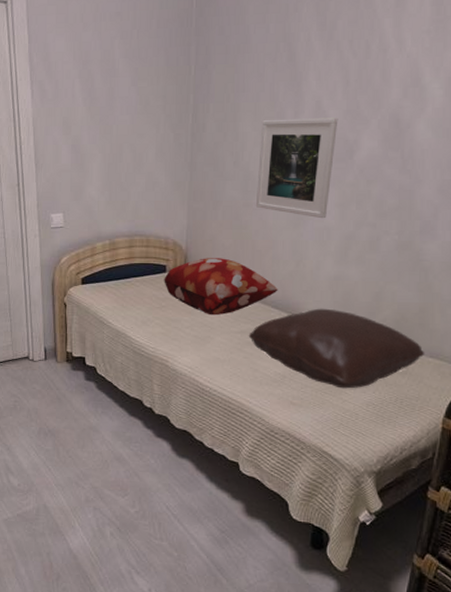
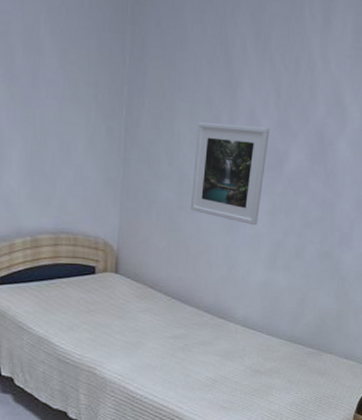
decorative pillow: present [164,258,278,316] -> none [93,260,211,320]
pillow: present [248,308,425,389] -> none [180,313,341,391]

